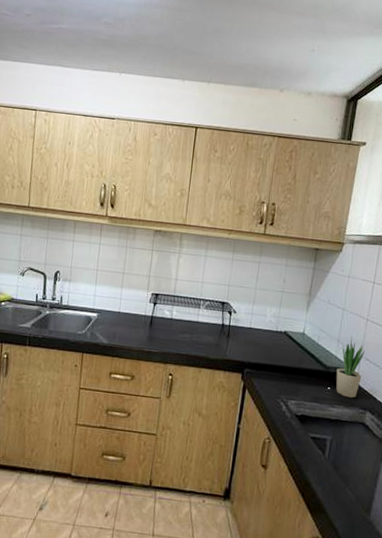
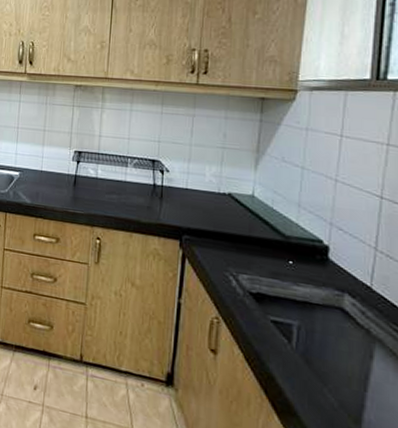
potted plant: present [336,335,365,399] -> none [299,199,336,276]

